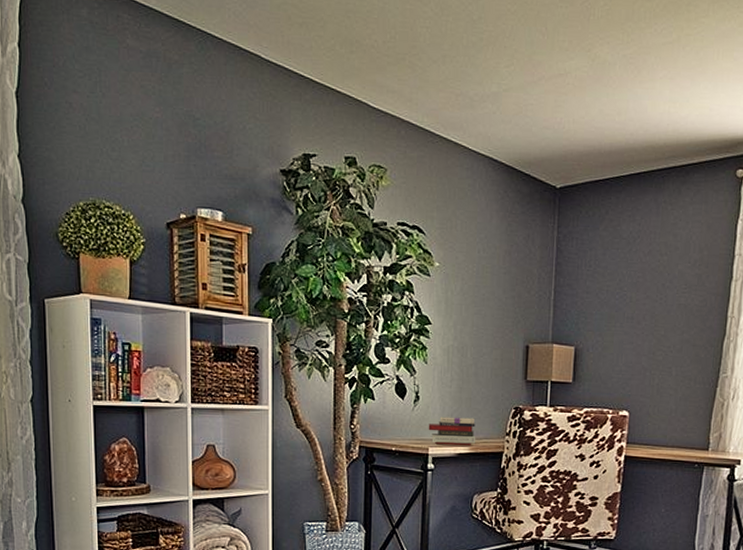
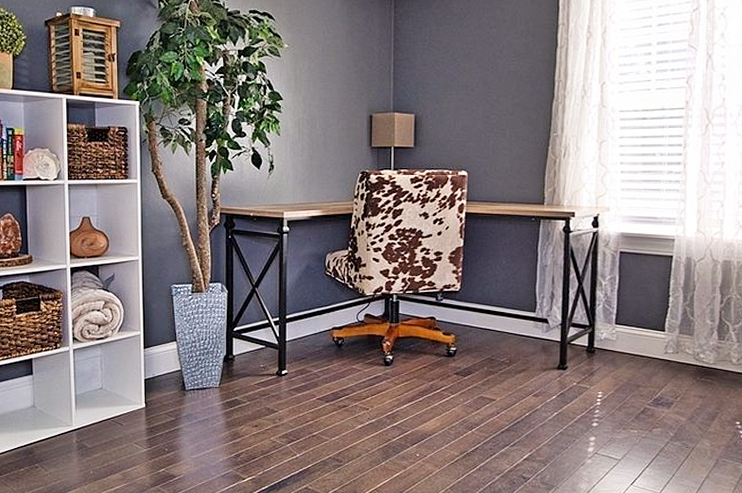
books: present [428,416,476,446] -> none [283,183,327,209]

